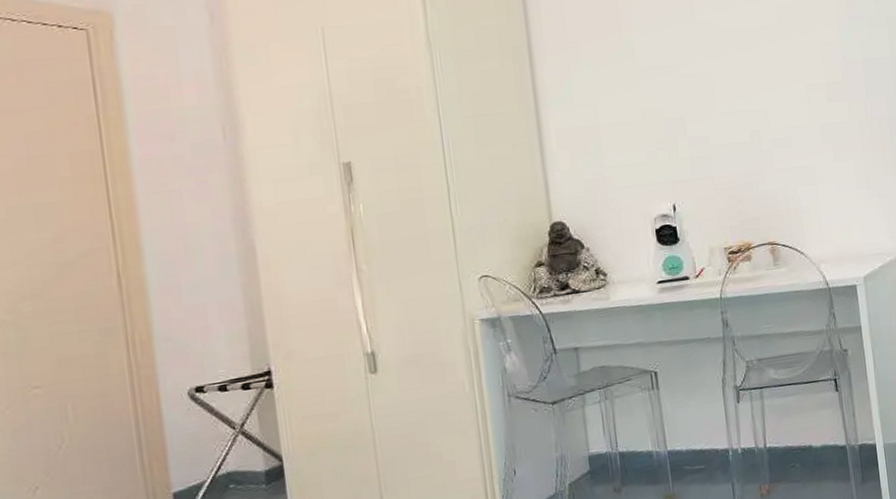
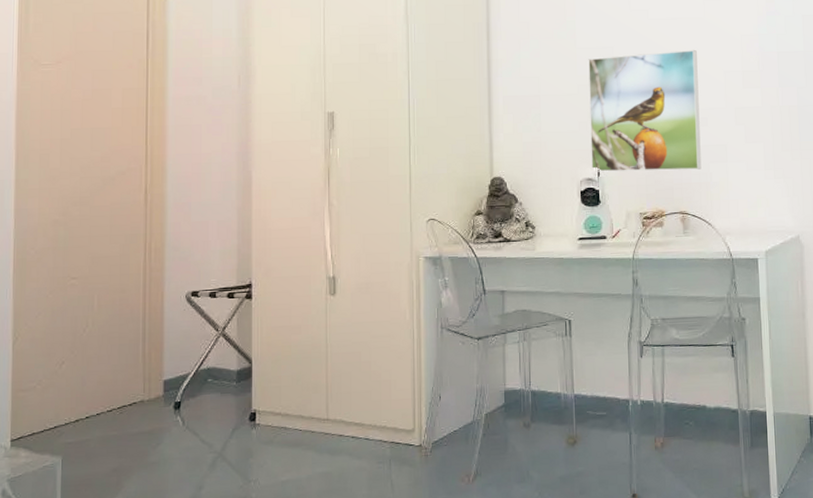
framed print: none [651,62,789,207] -> present [588,49,702,172]

